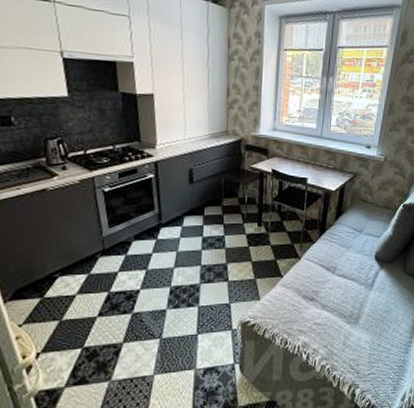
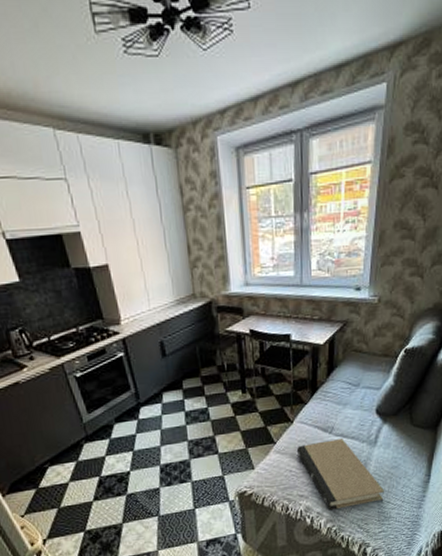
book: none [301,279,376,348] -> present [296,439,384,511]

